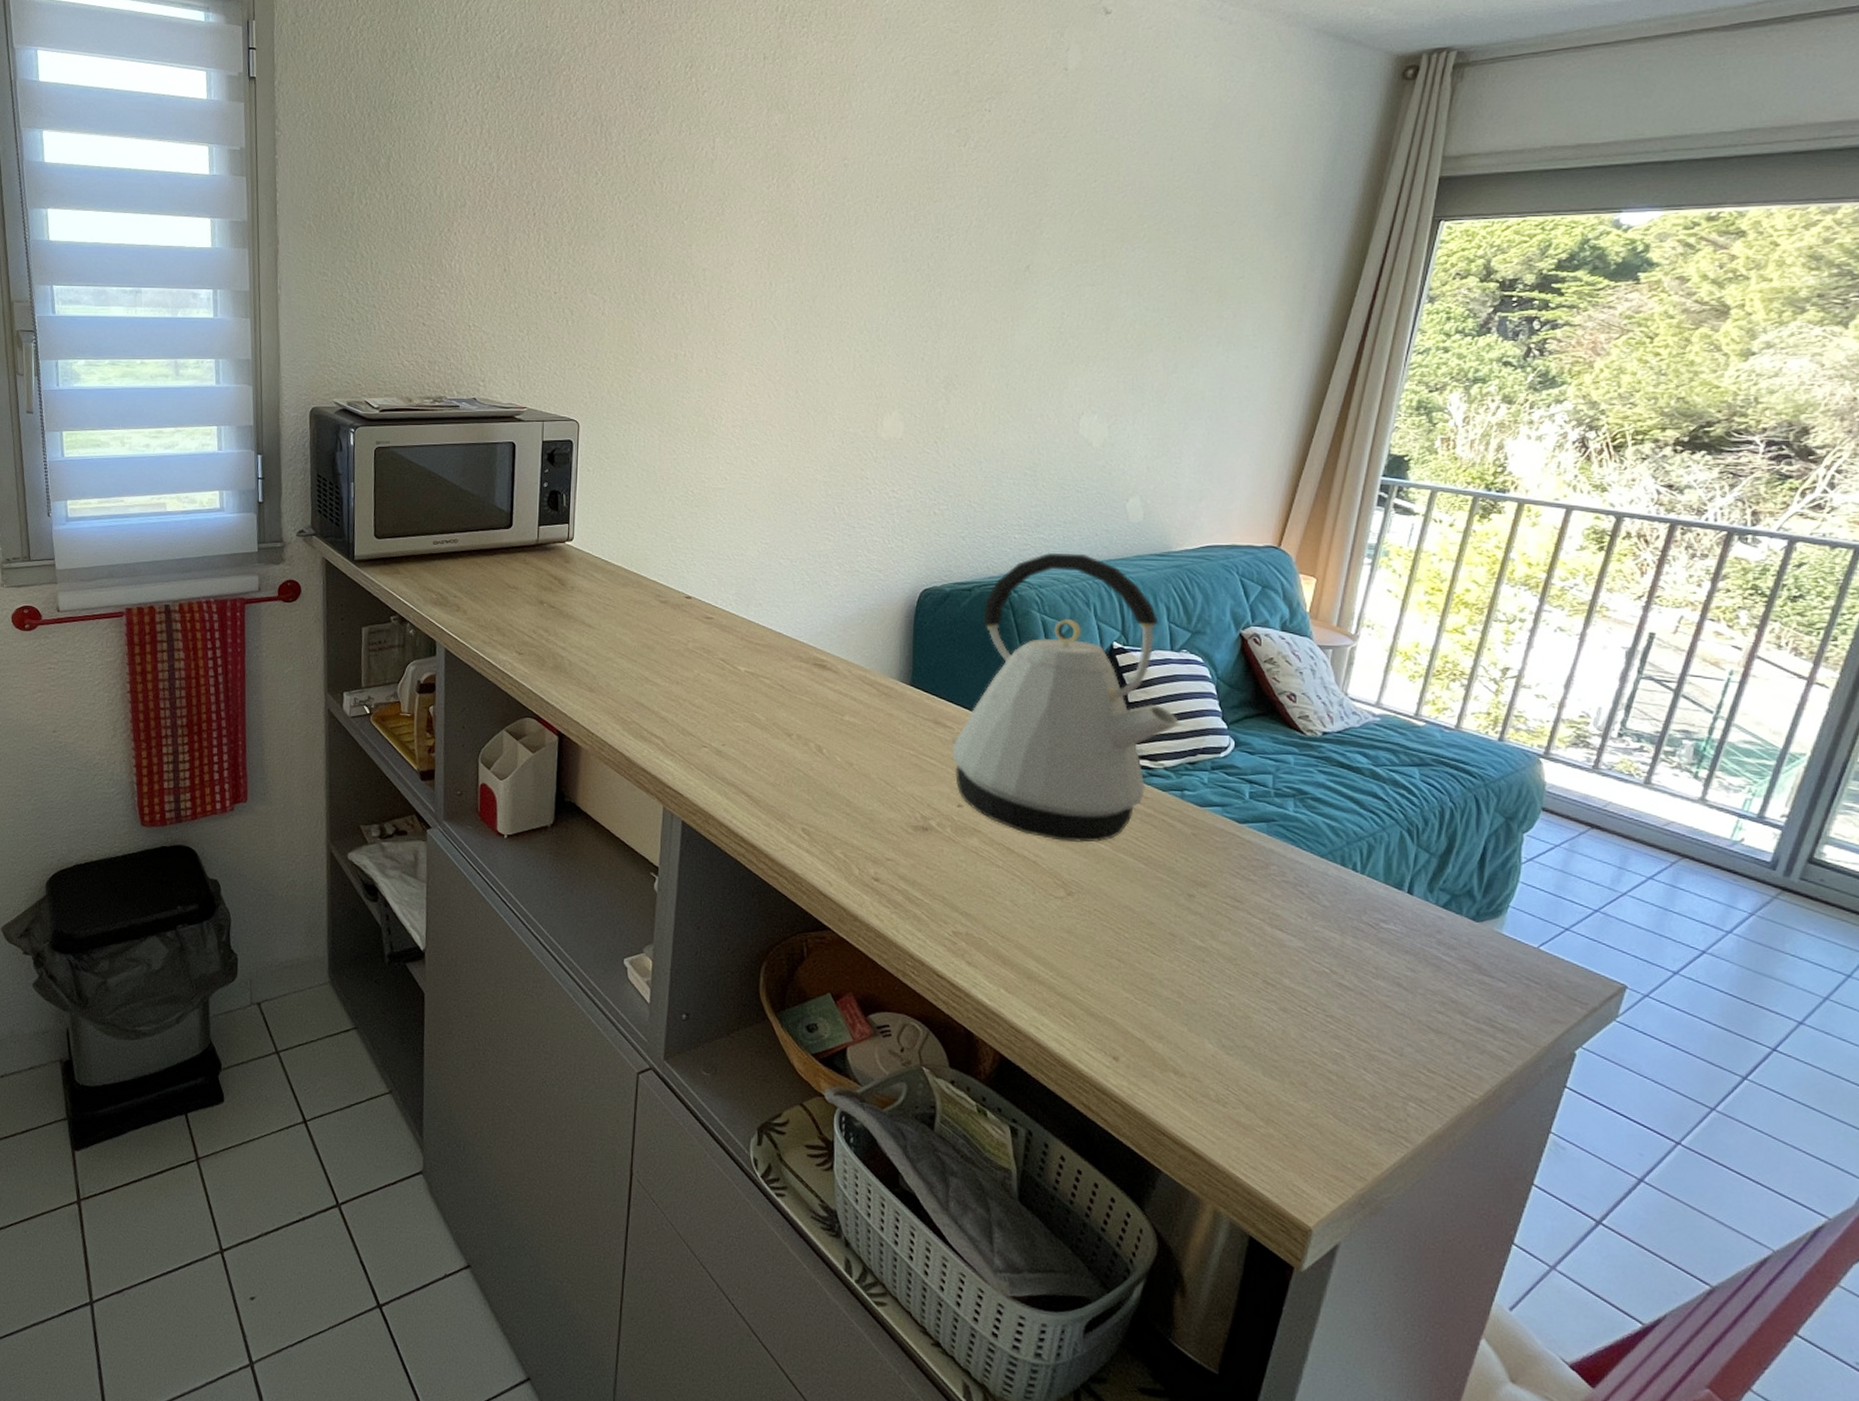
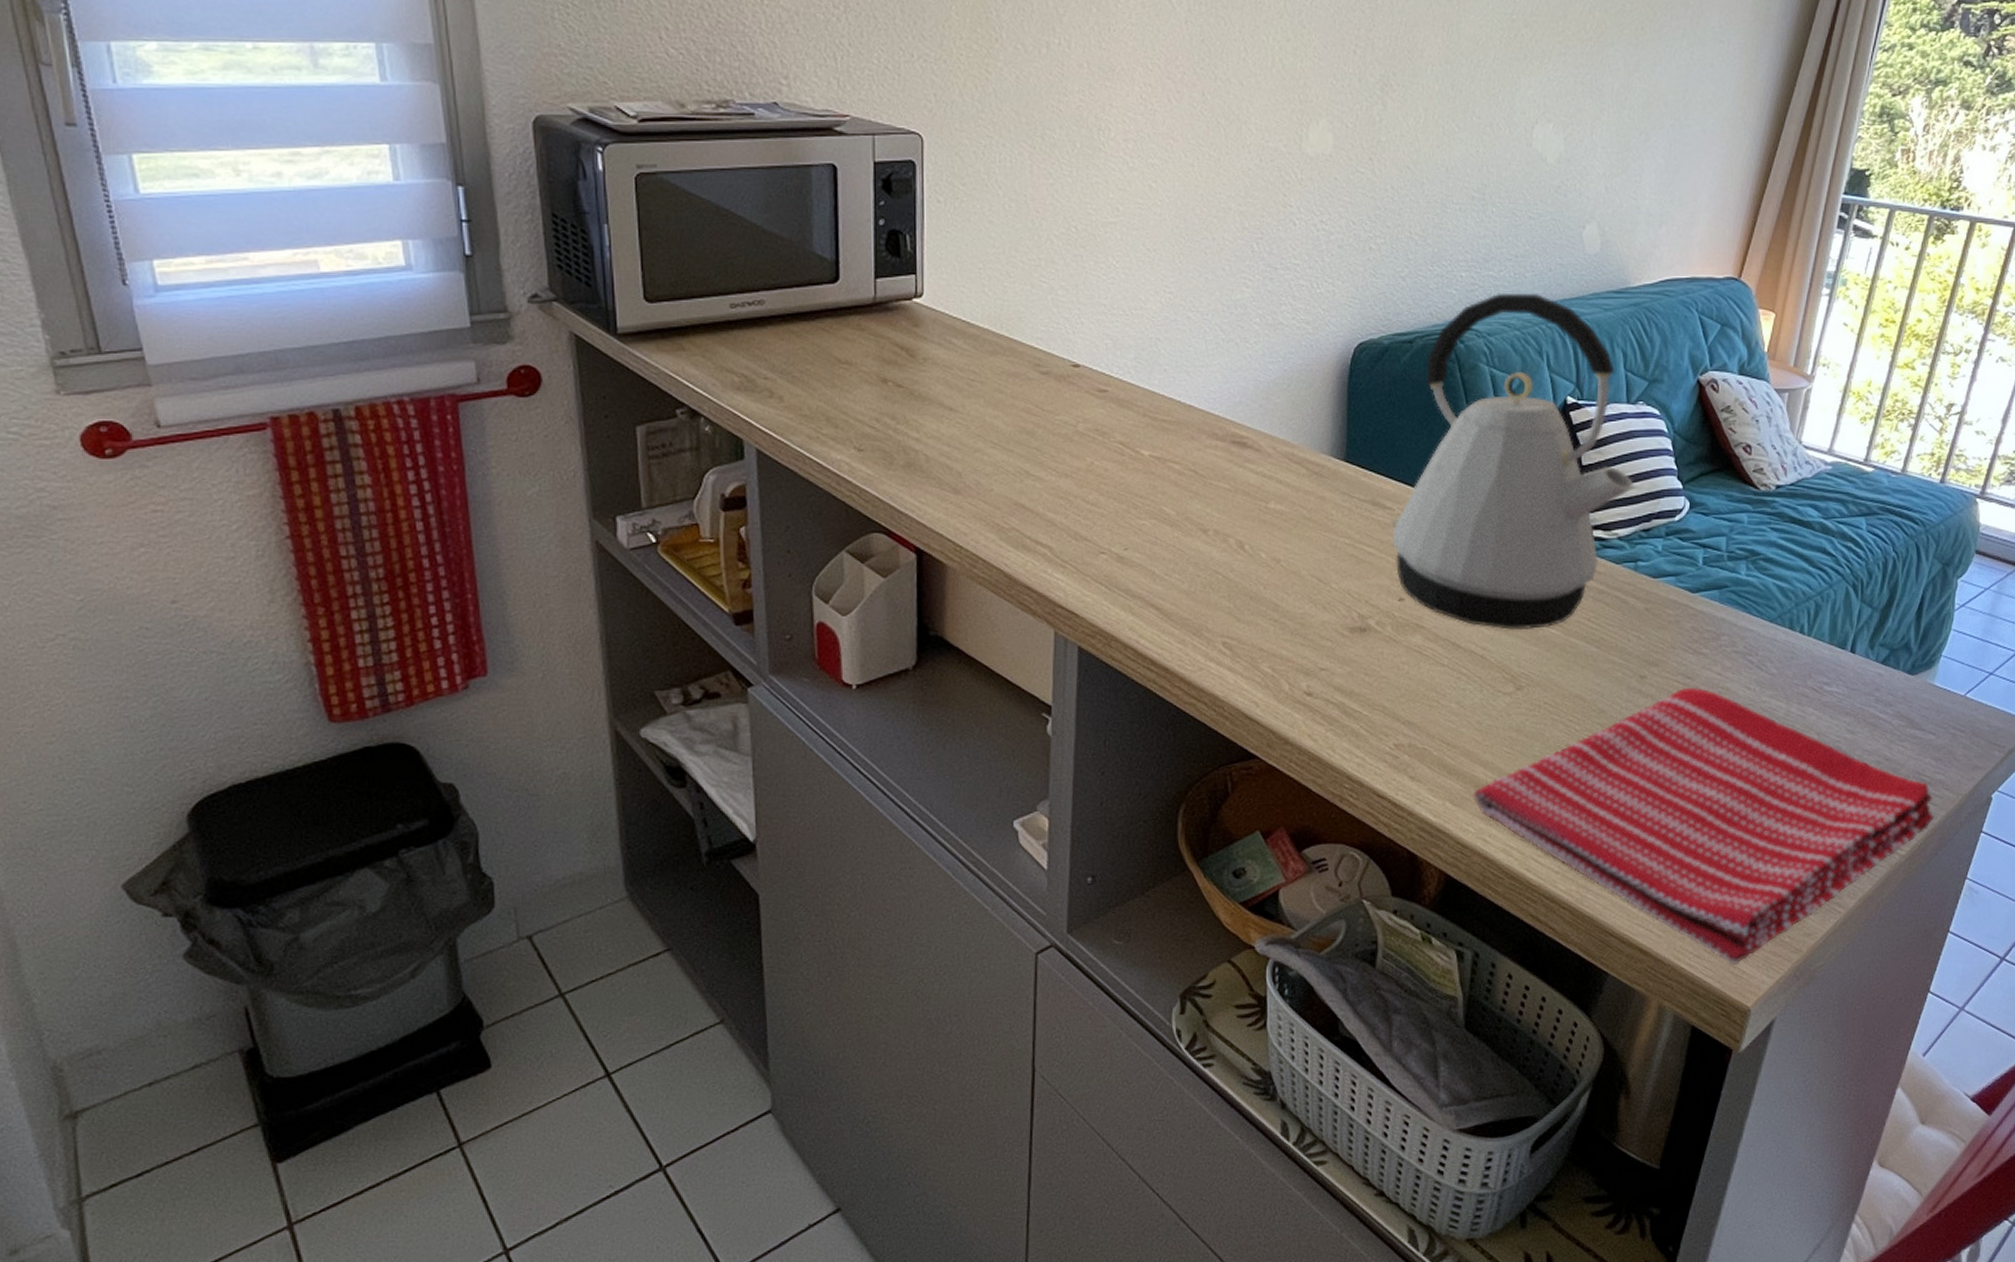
dish towel: none [1026,909,1509,1184] -> present [1473,687,1934,966]

